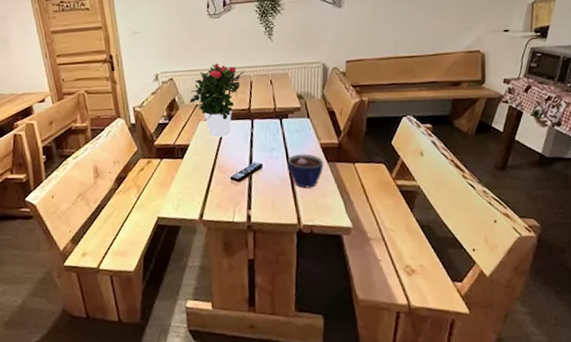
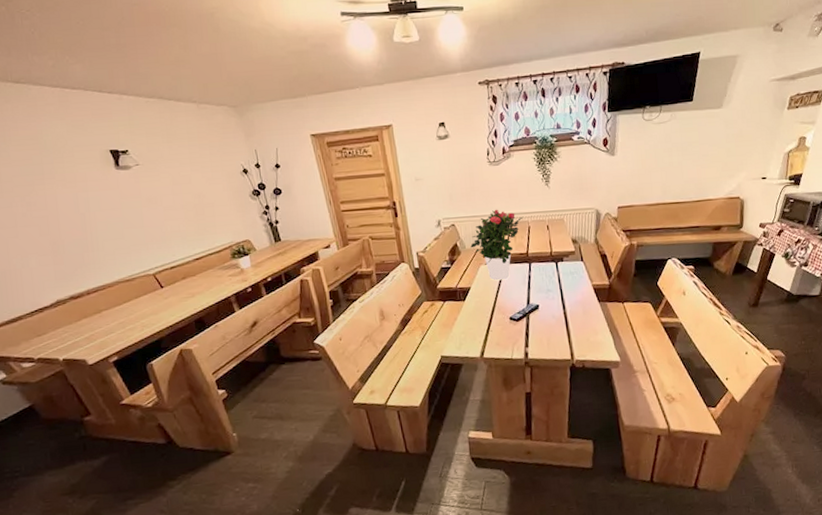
cup: present [288,154,324,189] -> none [563,294,596,327]

